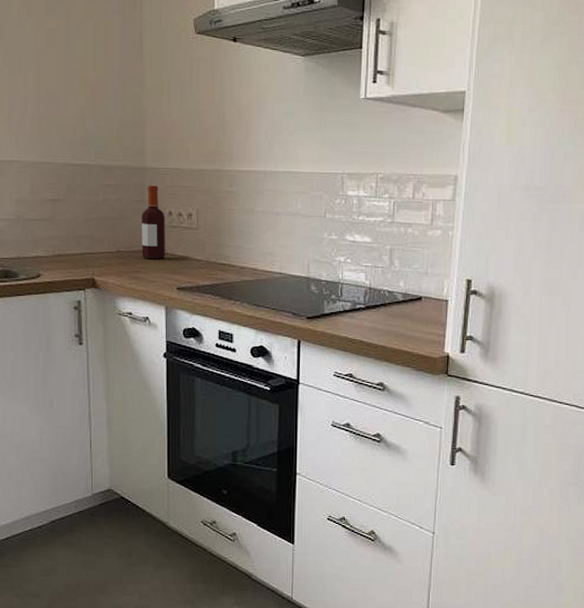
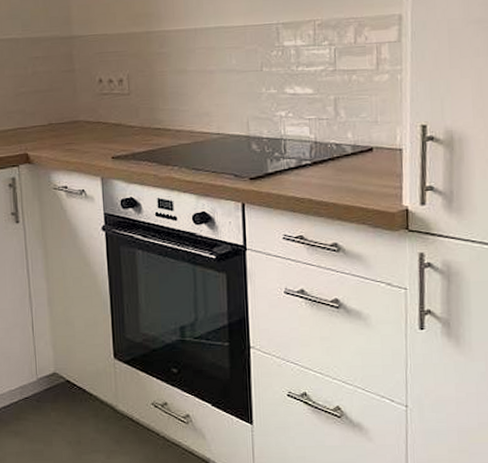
bottle: present [142,185,165,260] -> none [72,53,98,130]

